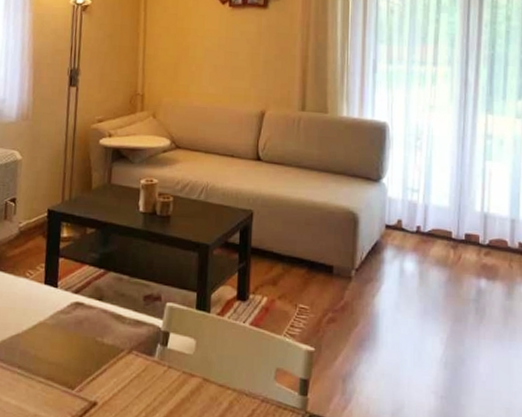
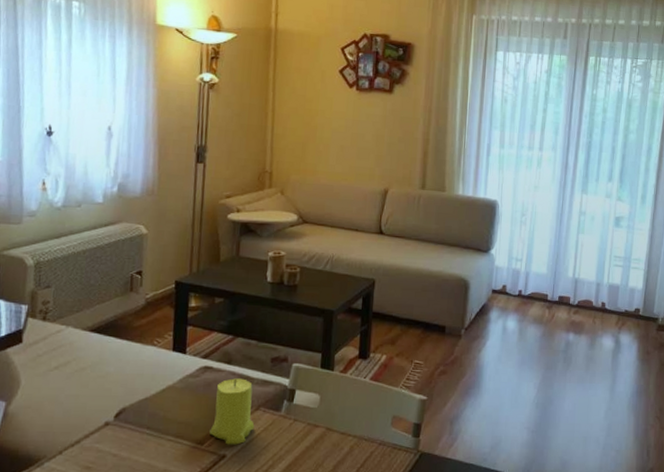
candle: none [80,316,127,392] -> present [209,378,255,445]

